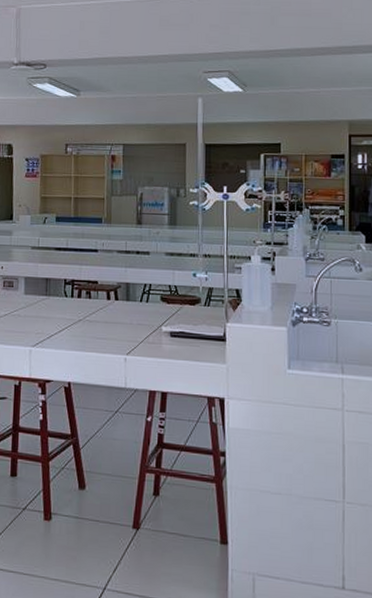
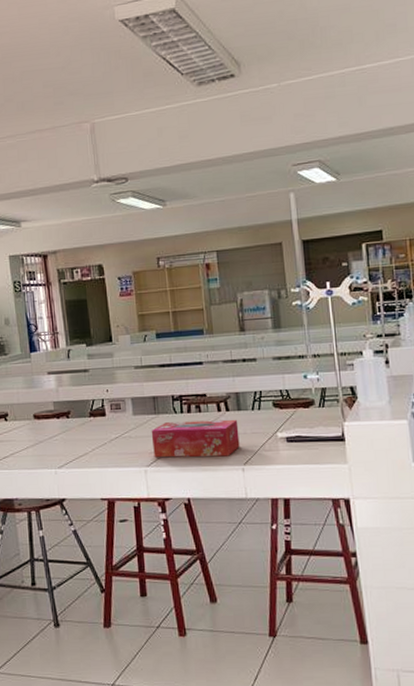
tissue box: none [40,305,126,345] -> present [151,419,240,458]

